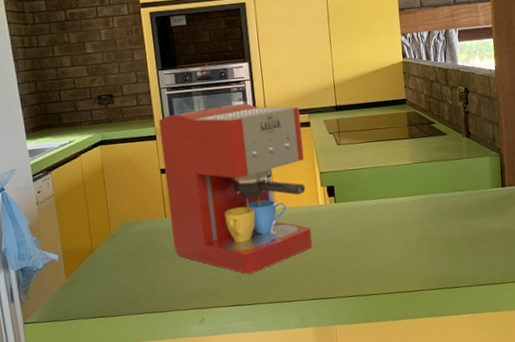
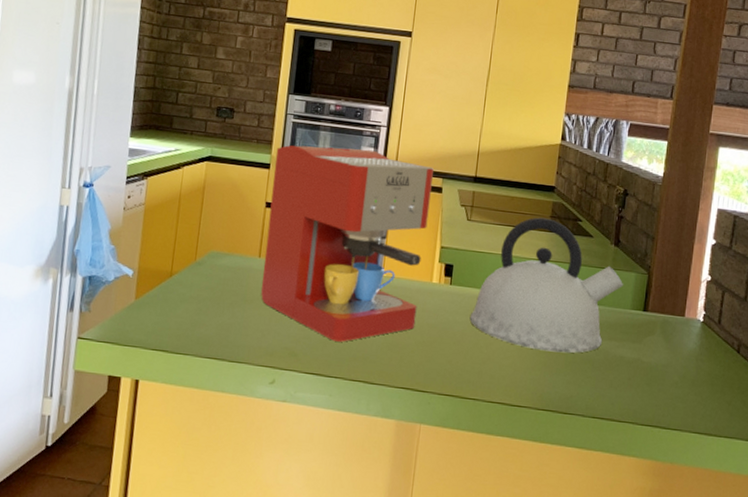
kettle: none [357,127,481,241] -> present [469,217,624,353]

